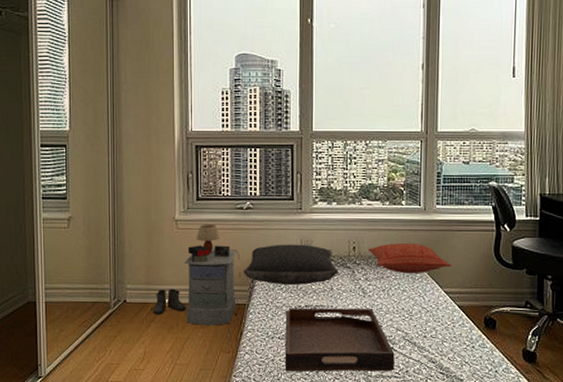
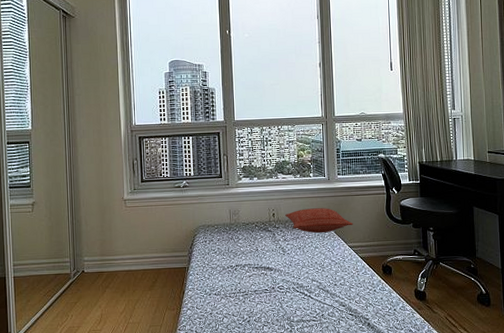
boots: present [152,288,186,314] -> none [107,258,136,281]
nightstand: present [184,223,241,326] -> none [132,201,181,288]
pillow: present [243,244,338,285] -> none [183,214,262,249]
serving tray: present [284,308,395,372] -> none [219,264,312,323]

